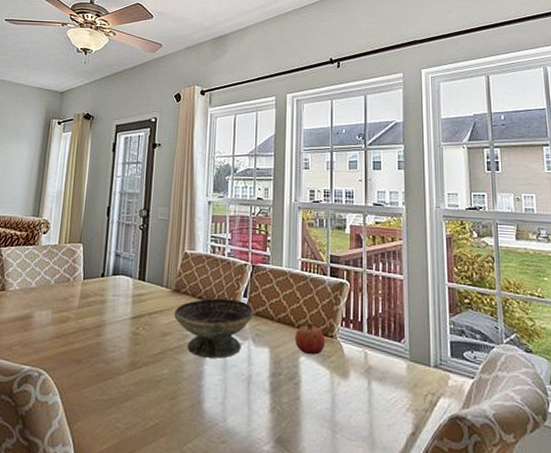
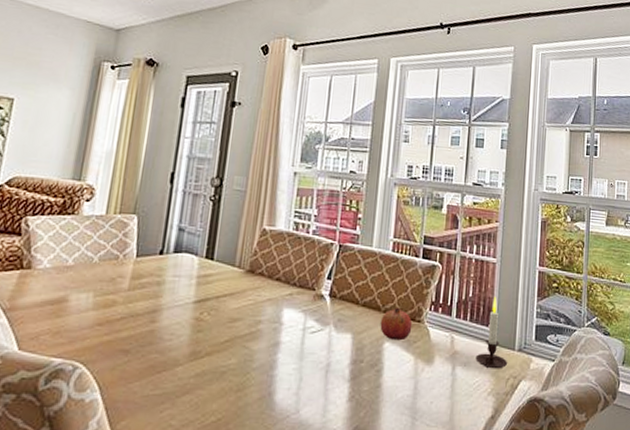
decorative bowl: present [174,298,255,359] -> none [246,280,339,346]
candle: none [390,312,425,385] -> present [475,296,508,369]

